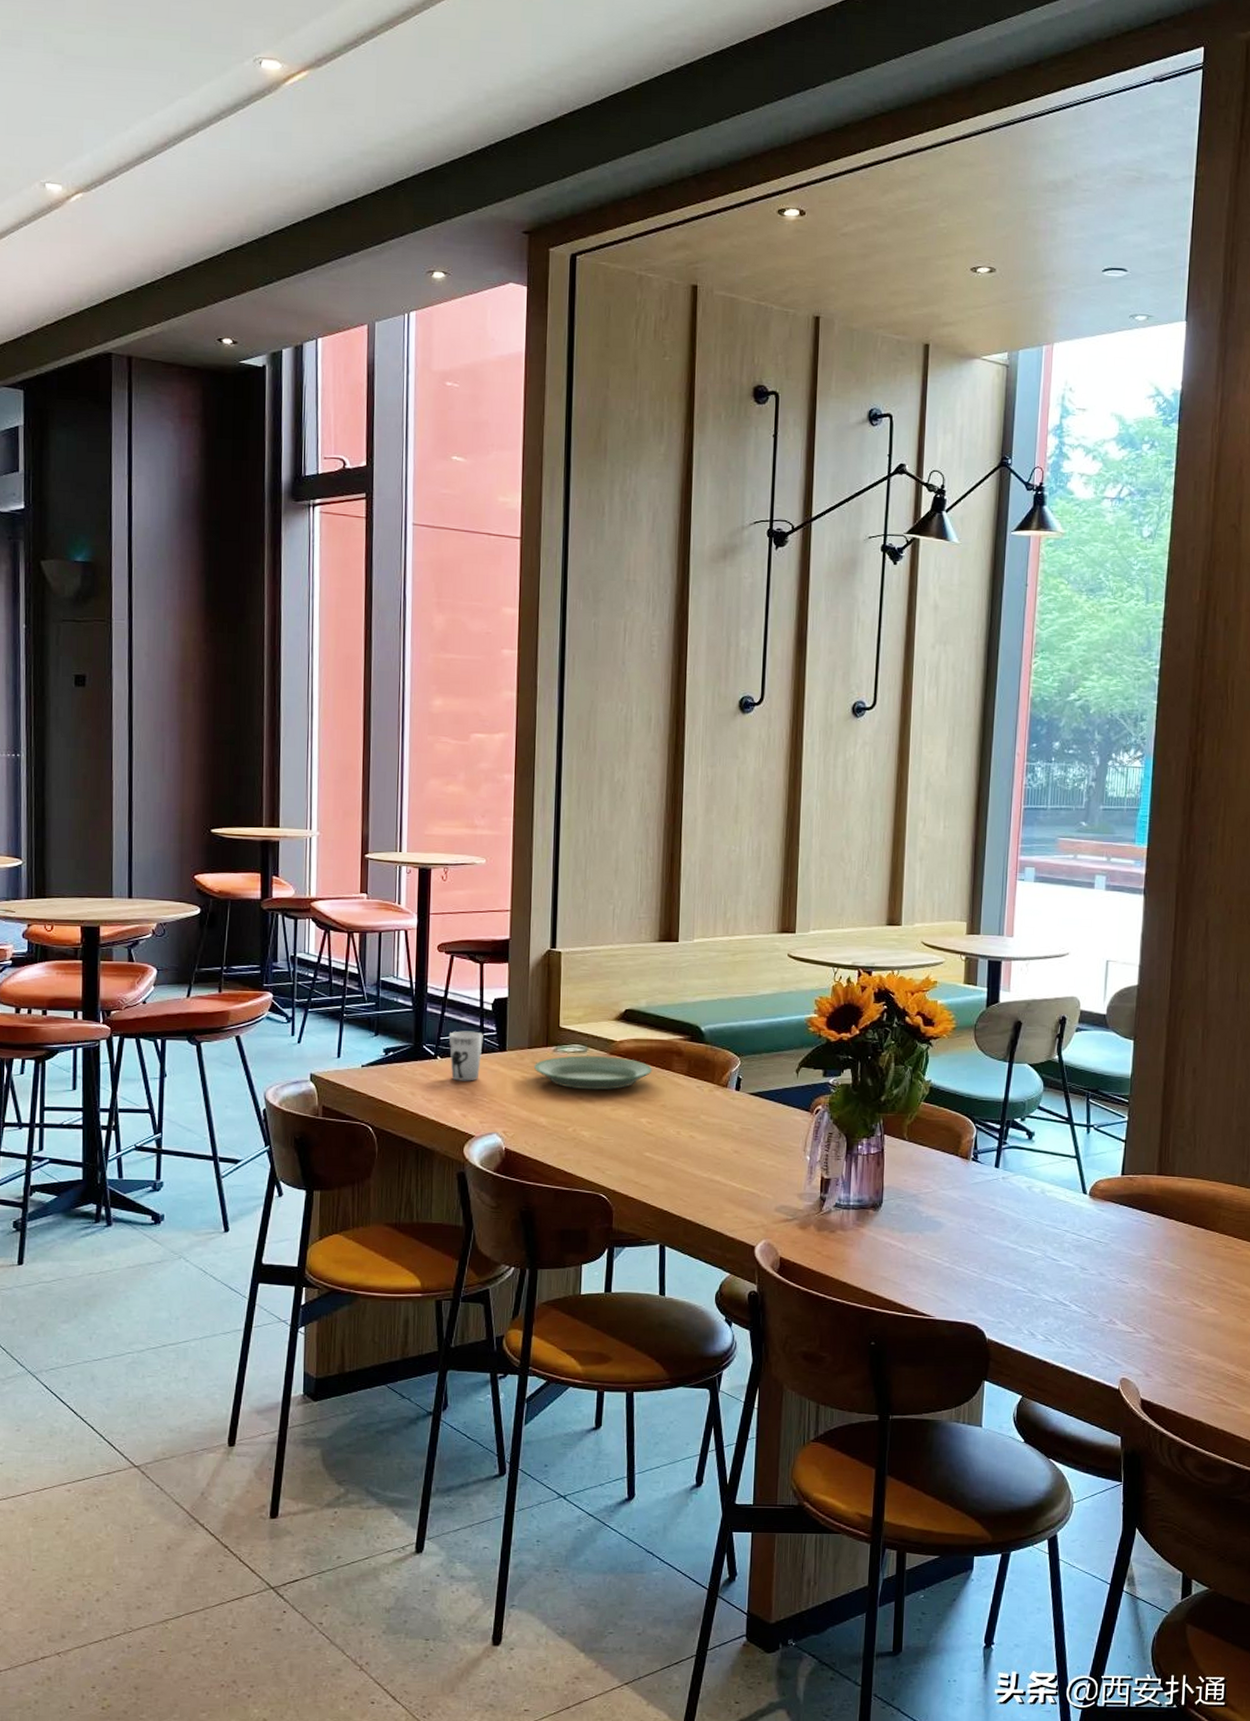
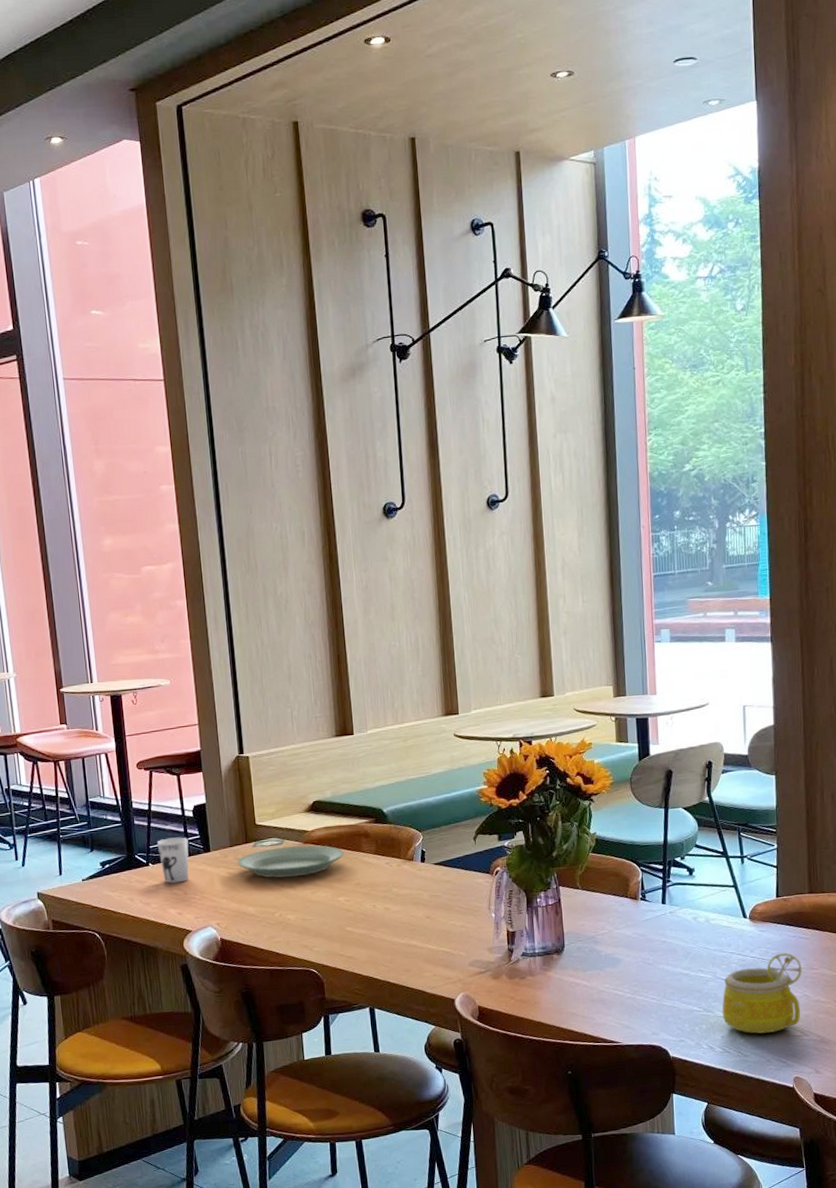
mug: none [1048,1237,1142,1326] -> present [722,952,802,1034]

